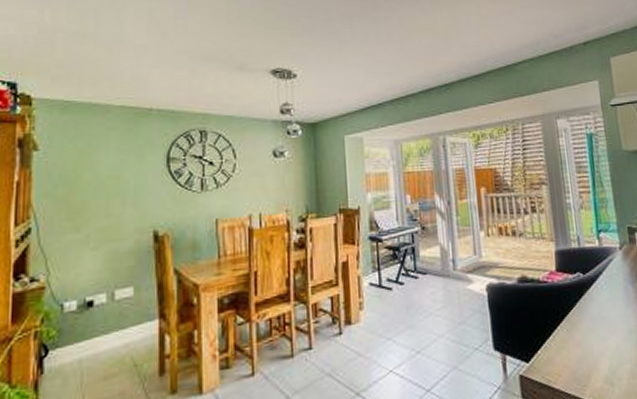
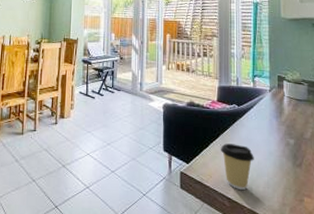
coffee cup: none [567,325,612,387] -> present [220,143,254,190]

